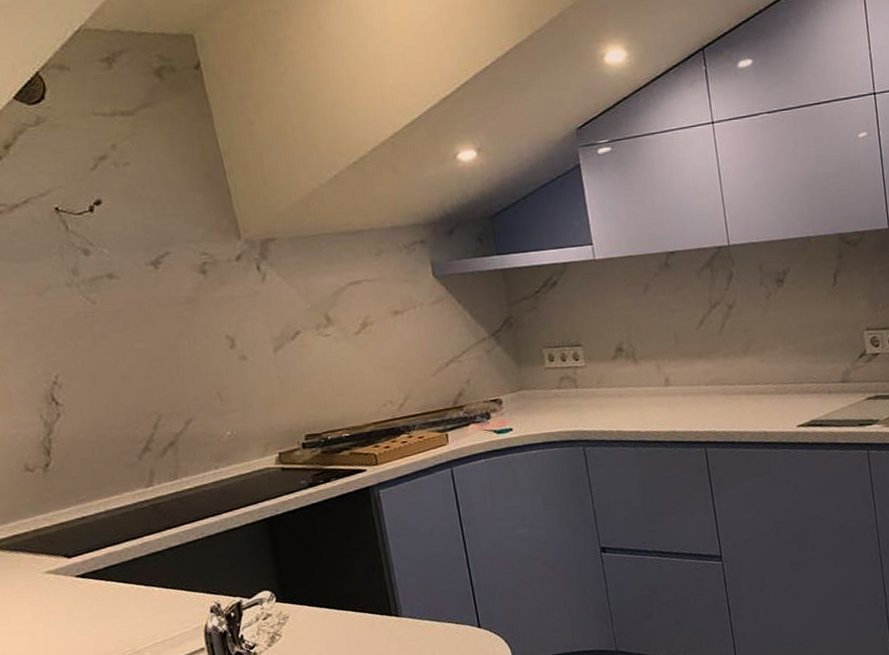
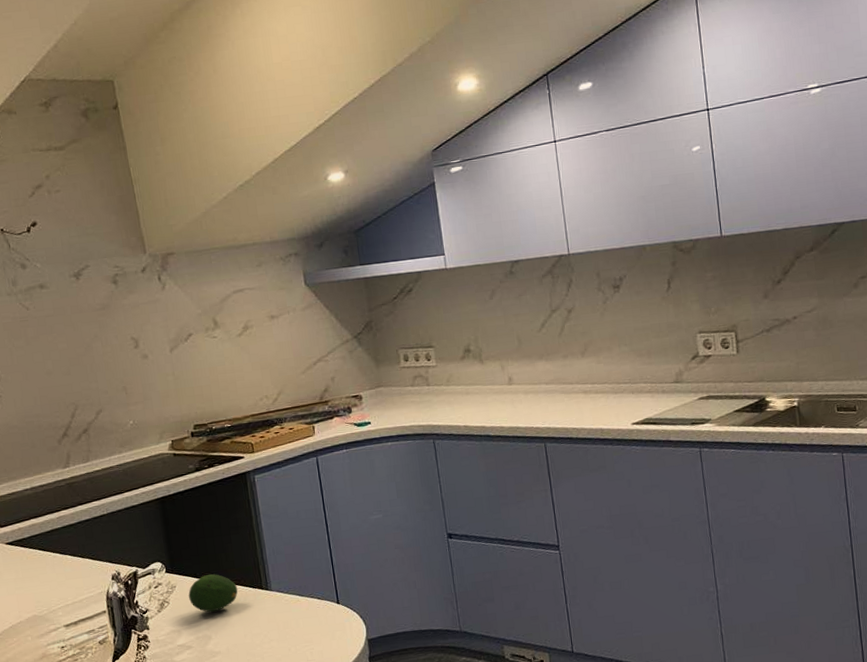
fruit: none [304,601,363,644] -> present [188,574,238,613]

